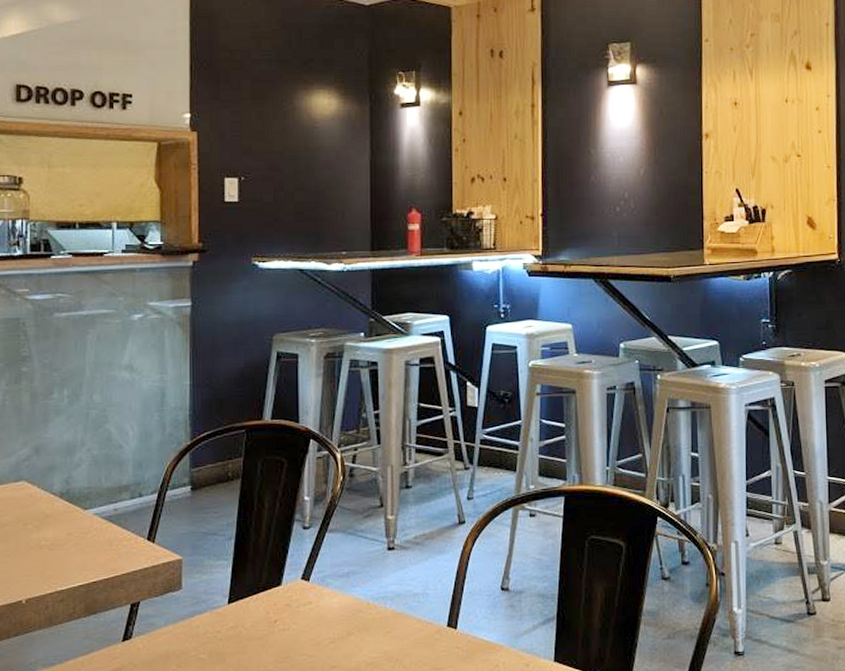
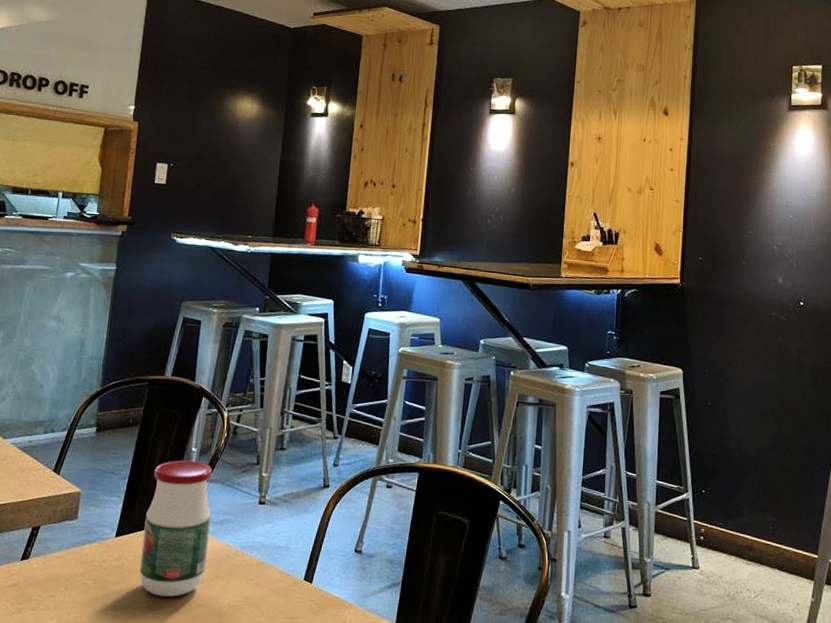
jar: none [260,511,335,662] -> present [139,460,212,597]

